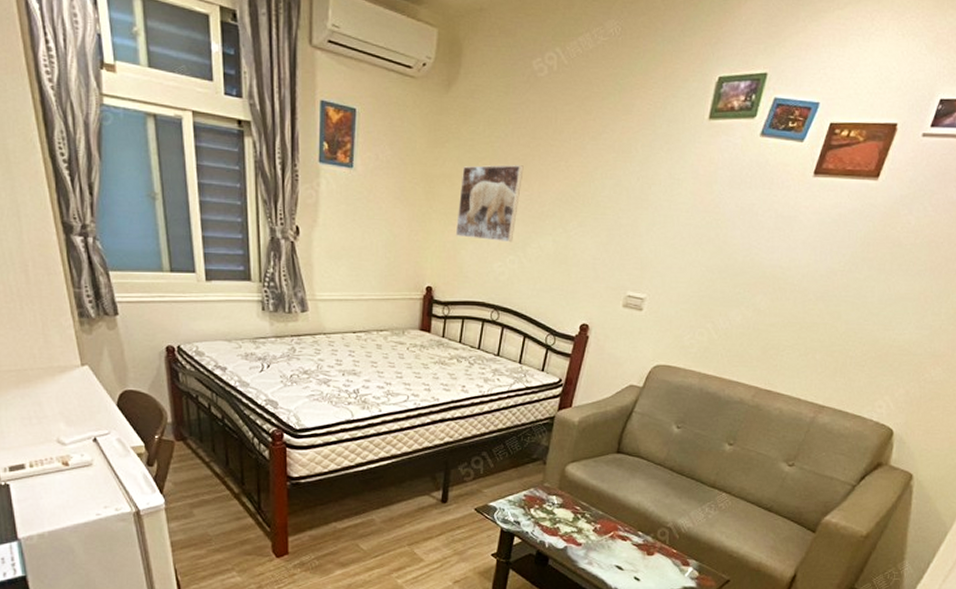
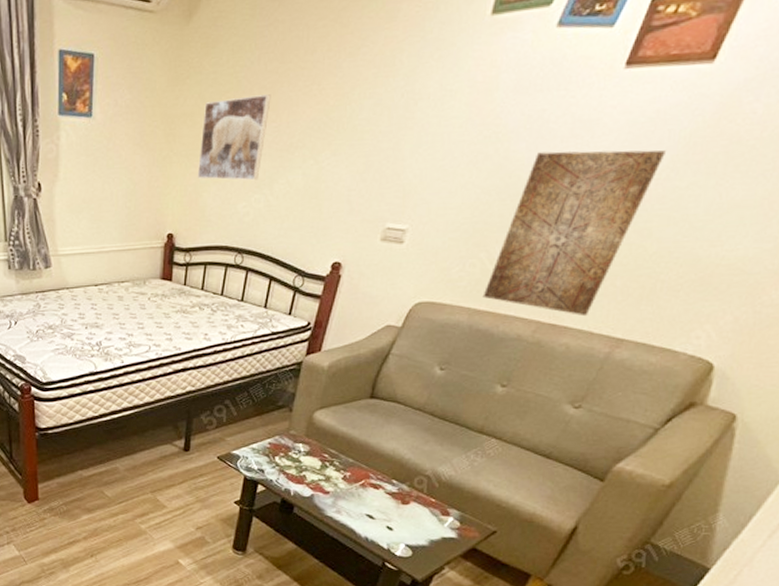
wall art: none [710,240,847,385] -> present [482,150,666,317]

